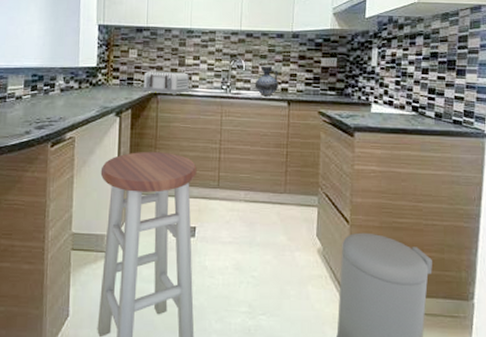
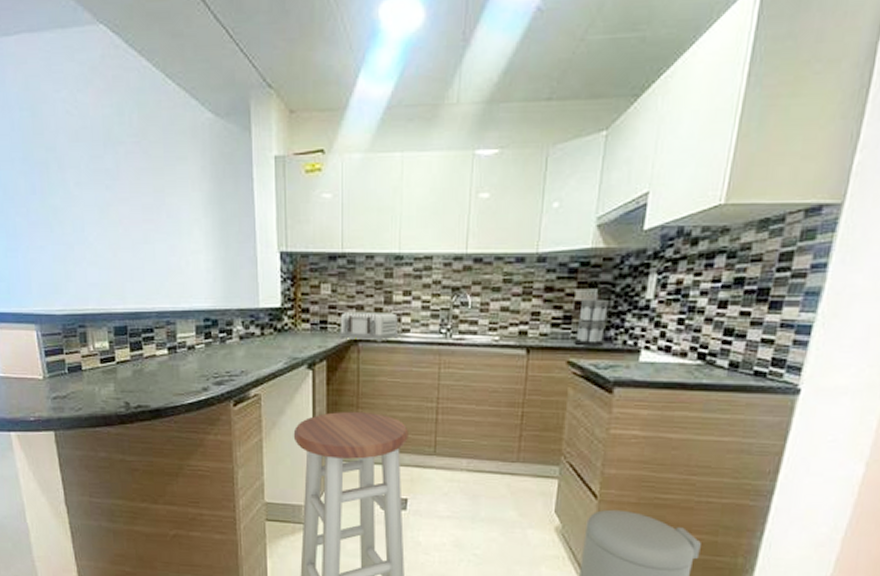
ceramic jug: present [254,65,279,96] -> none [483,300,516,341]
spice rack: none [322,61,346,101] -> present [574,293,609,347]

